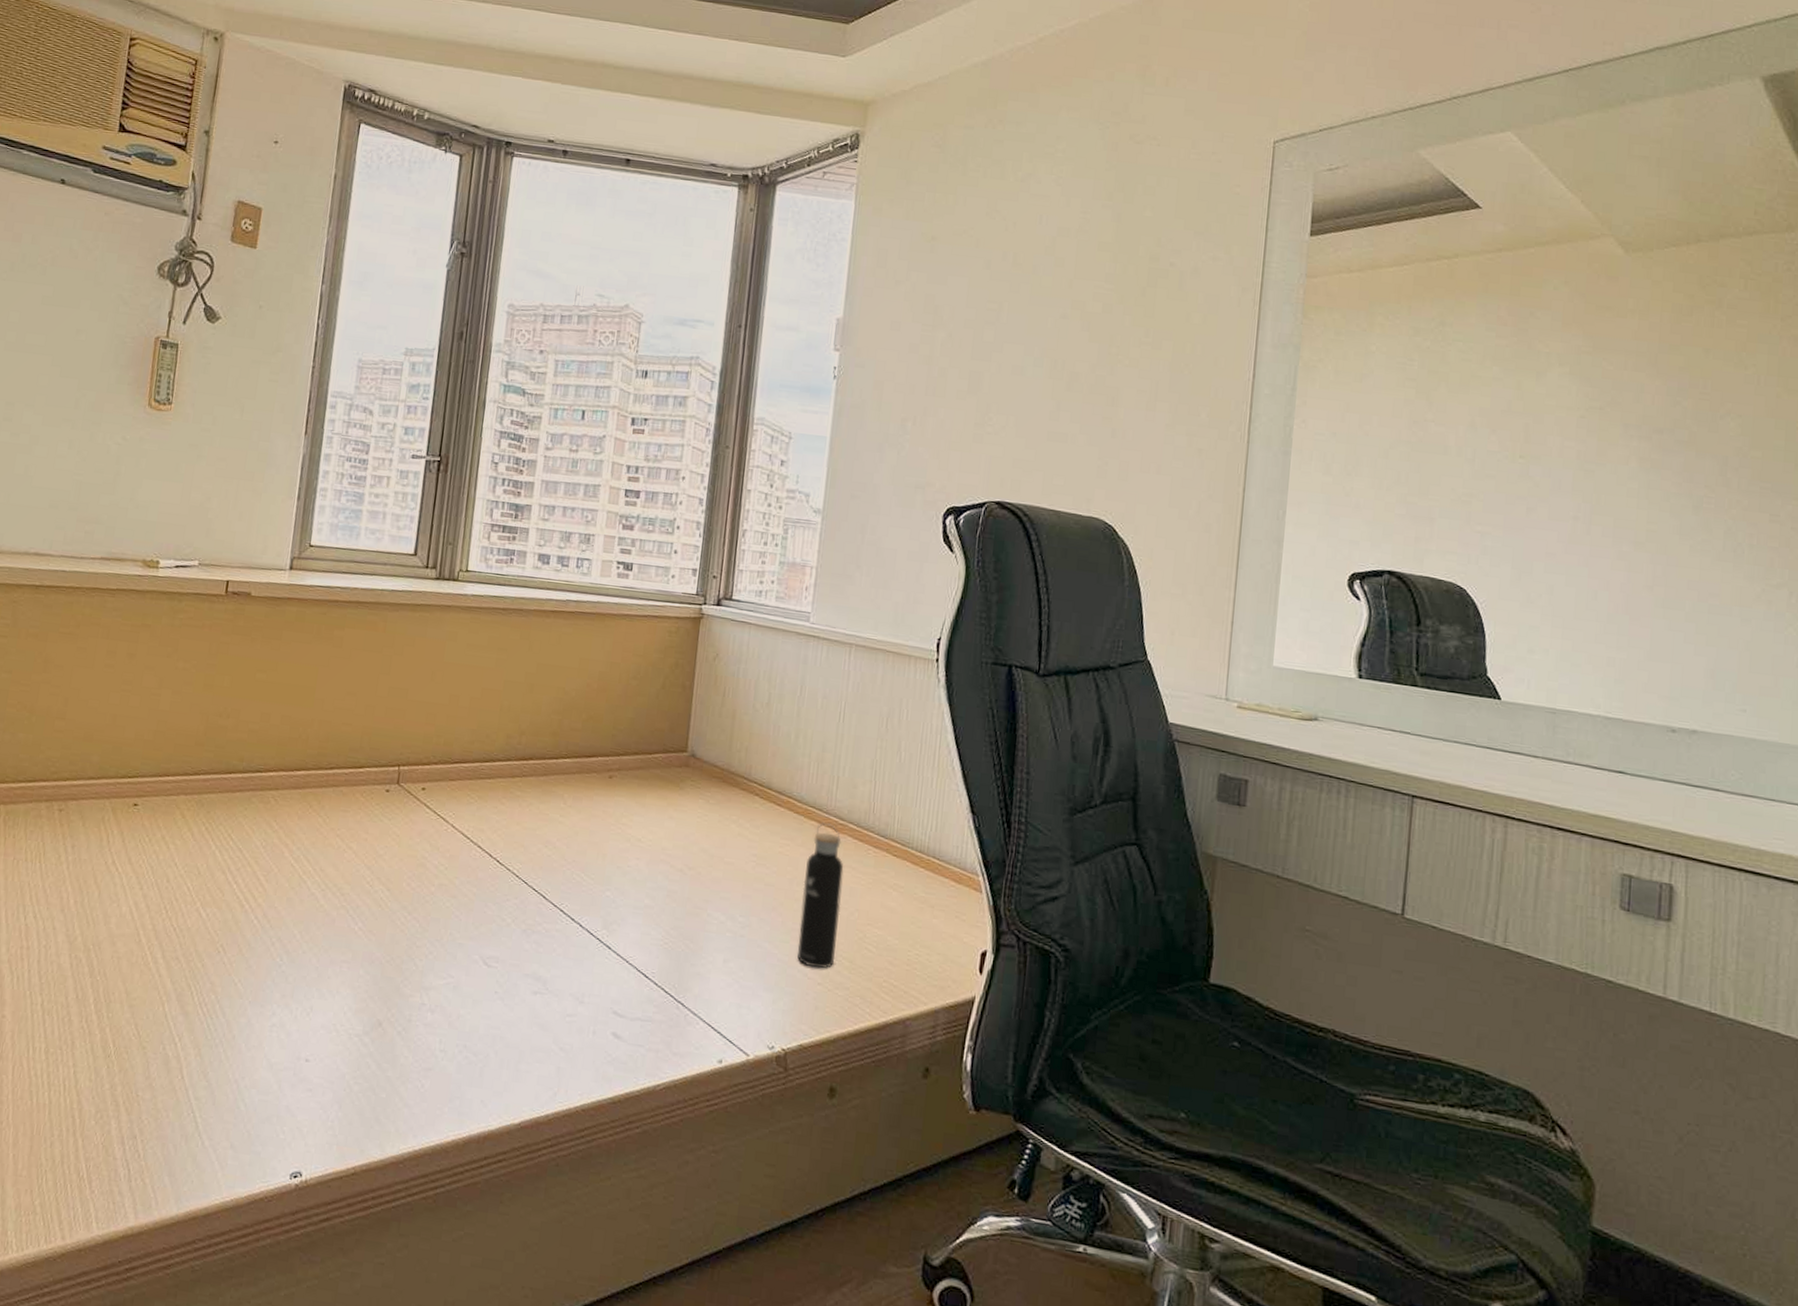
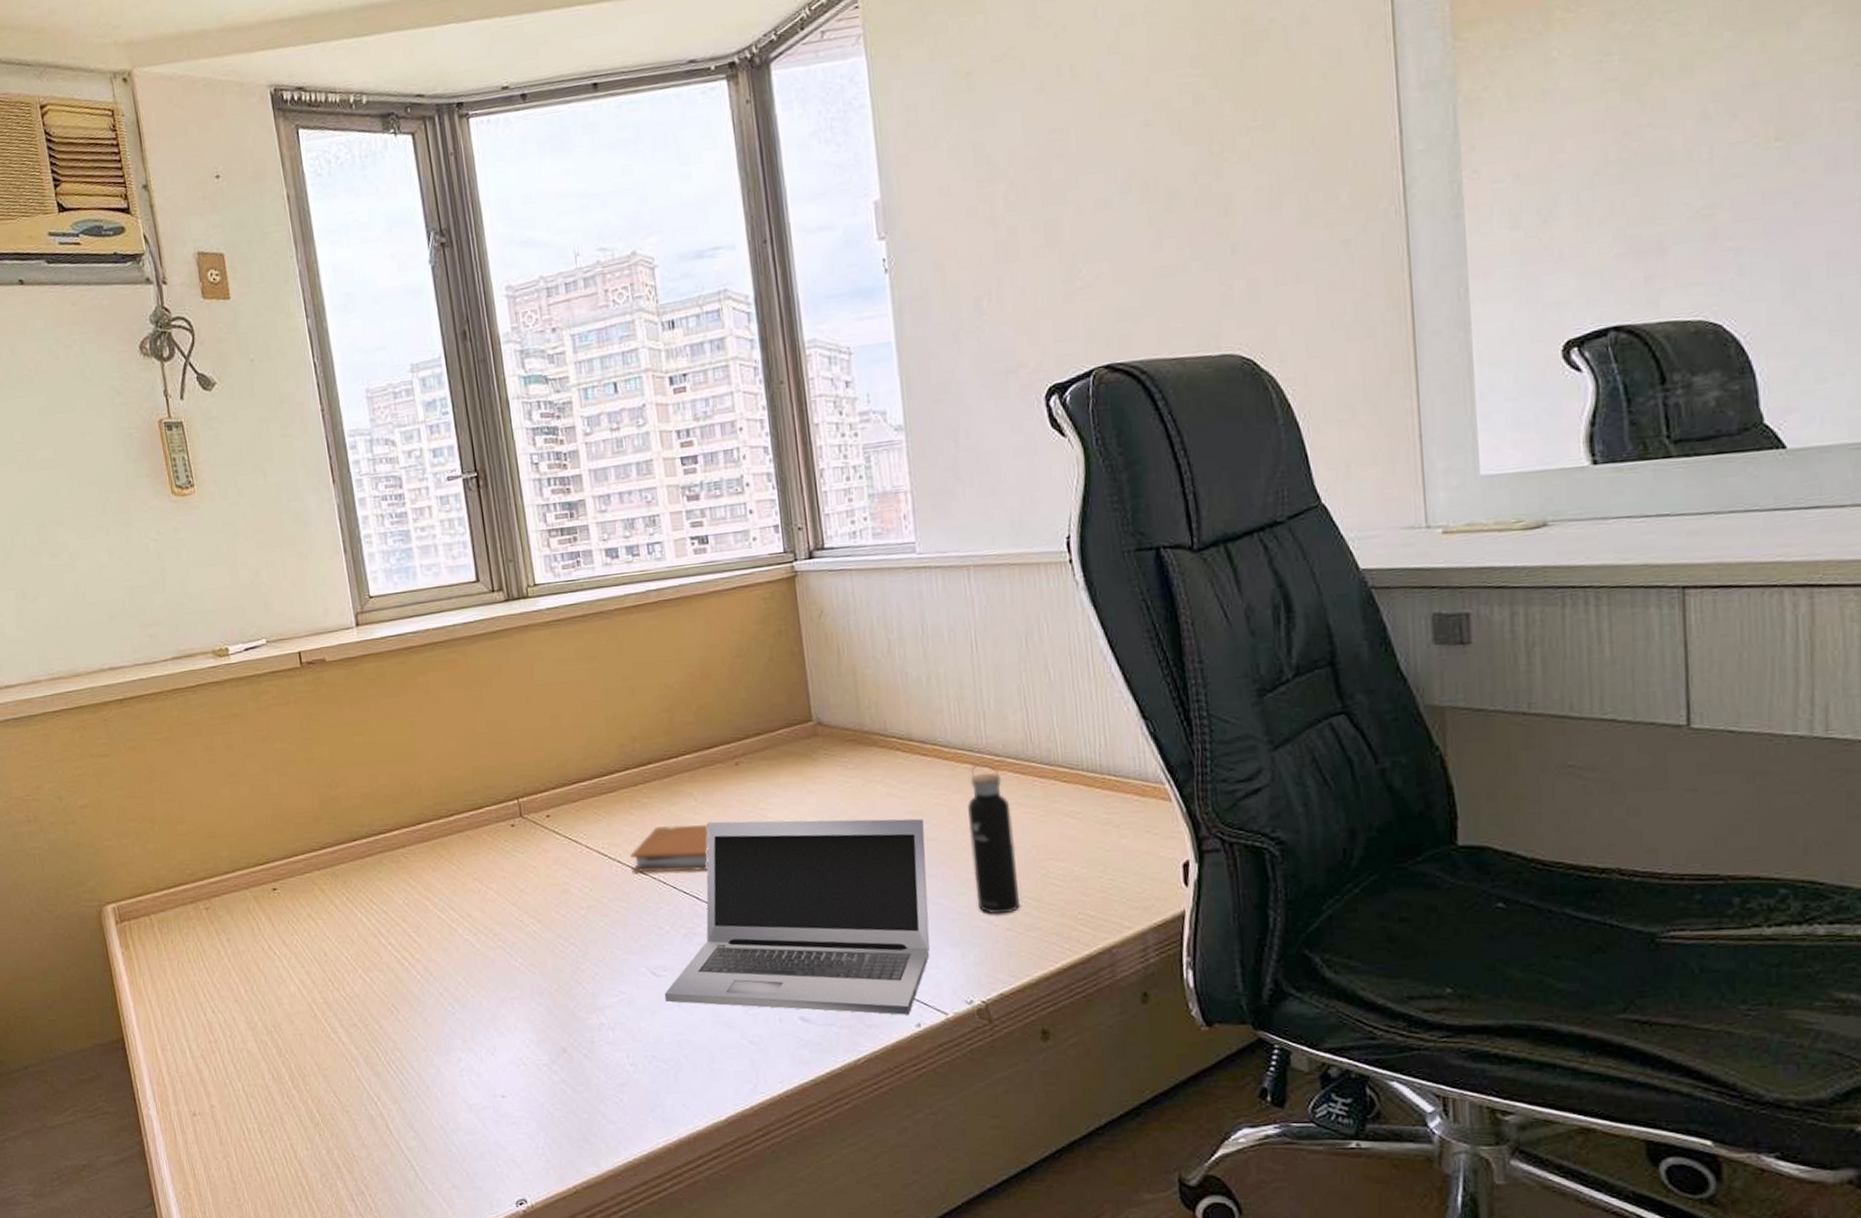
notebook: none [489,821,571,872] -> present [630,824,709,873]
laptop: none [489,826,765,1050] -> present [664,819,930,1015]

